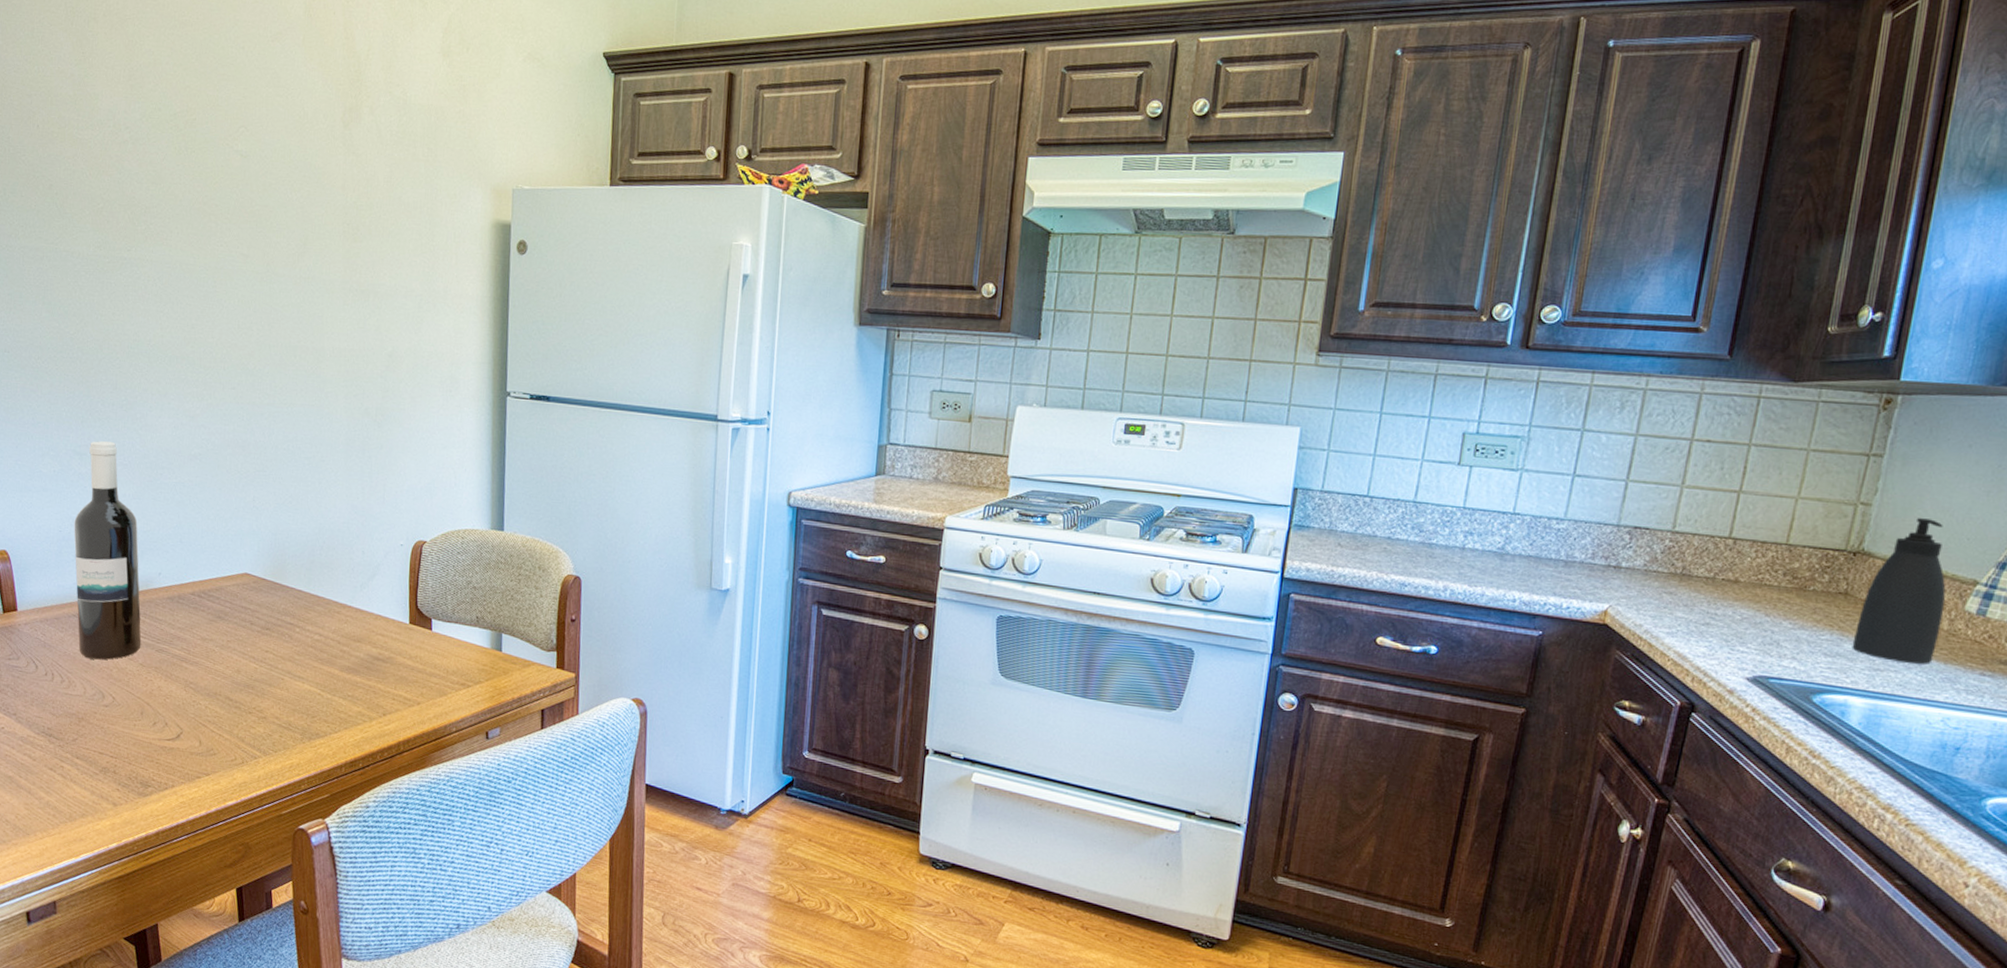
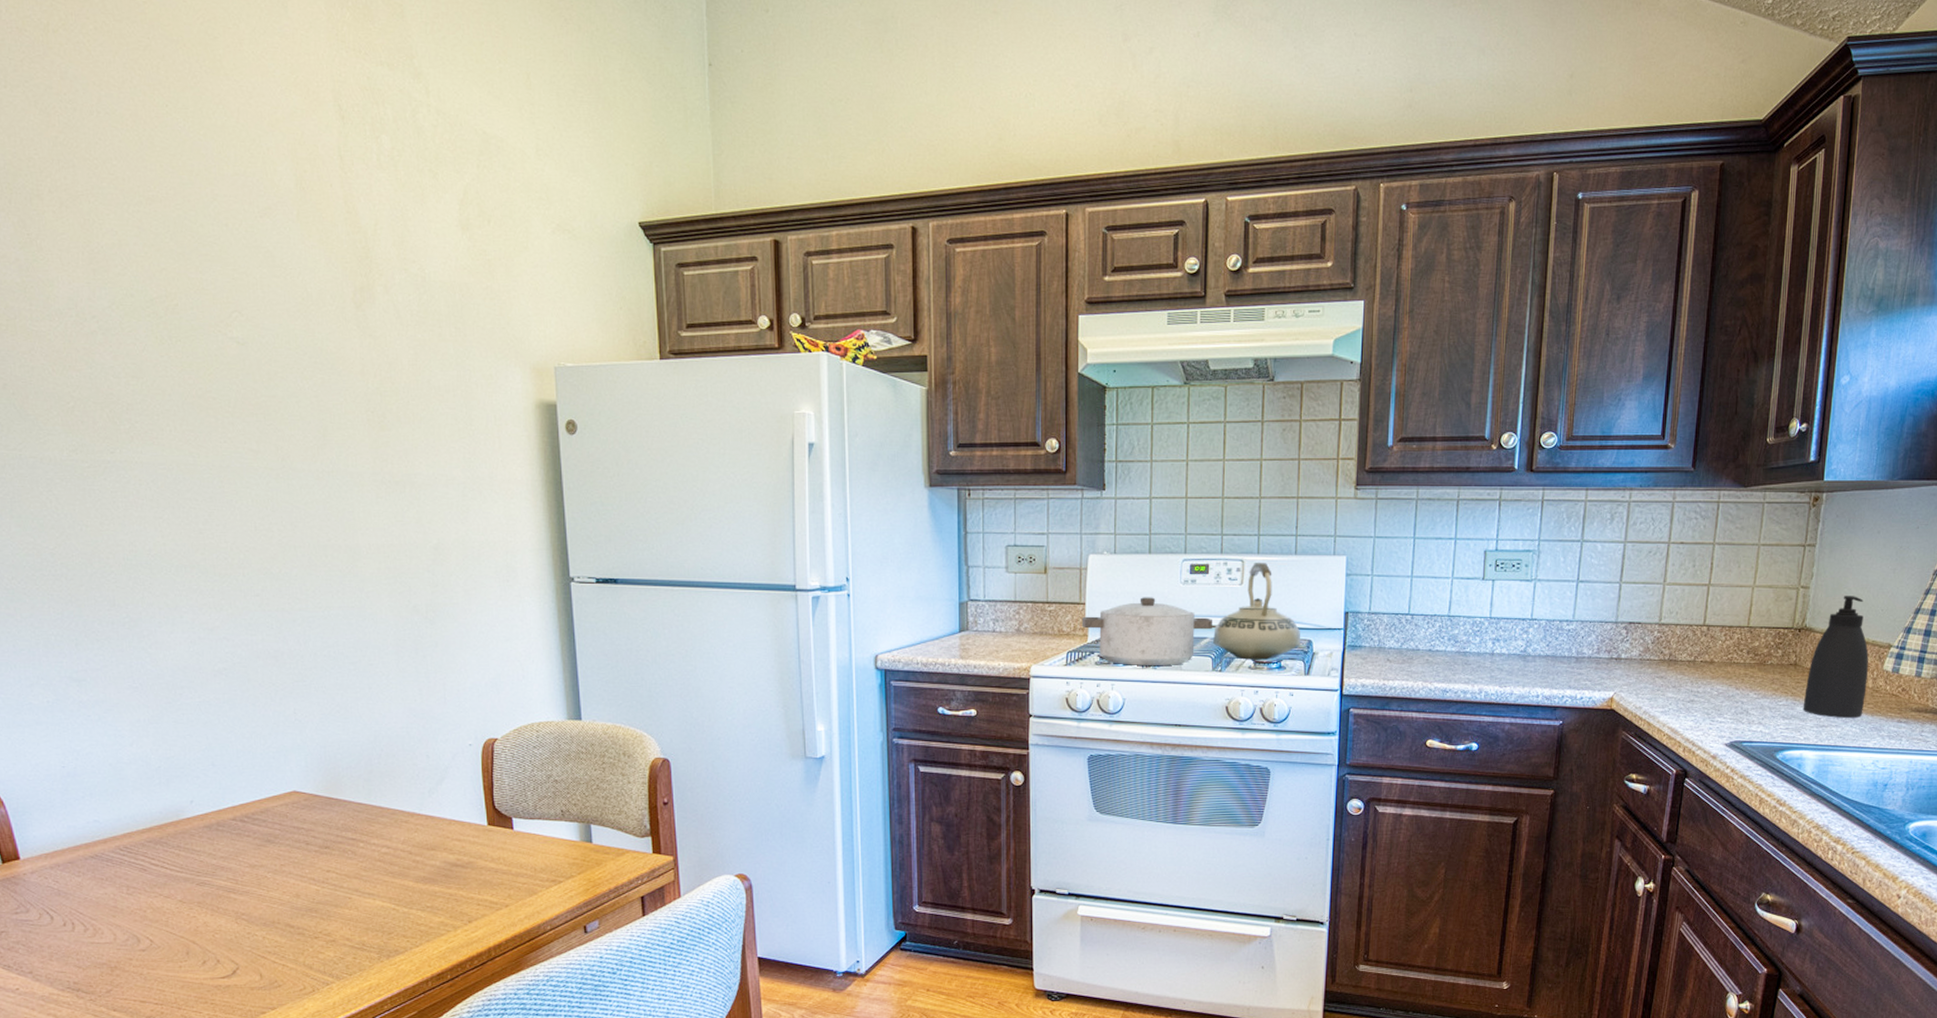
wine bottle: present [74,441,142,660] -> none [79,664,178,902]
cooking pot: none [1003,454,1144,530] -> present [1081,597,1212,665]
teakettle: none [1143,427,1242,533] -> present [1213,563,1301,660]

